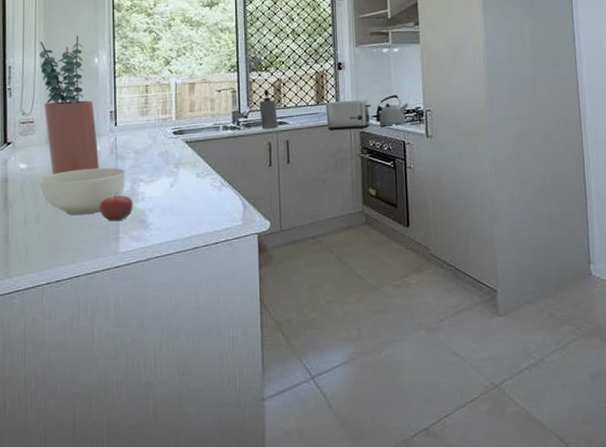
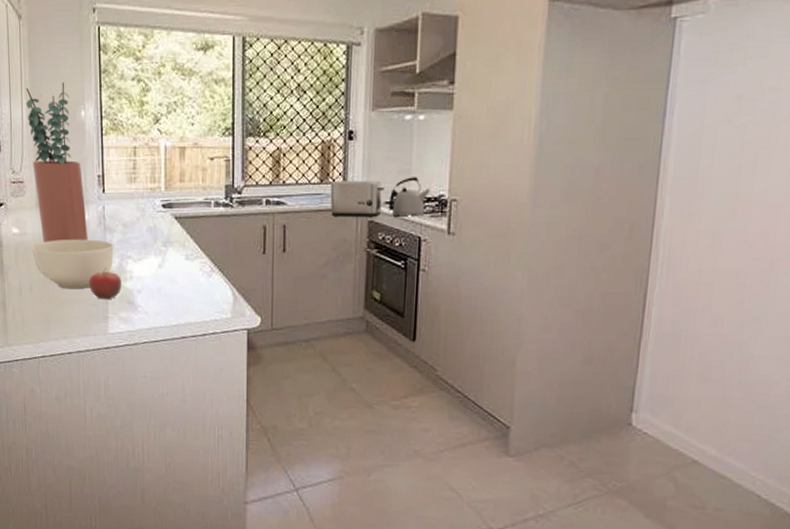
soap dispenser: present [257,90,278,129] -> none [253,161,275,209]

